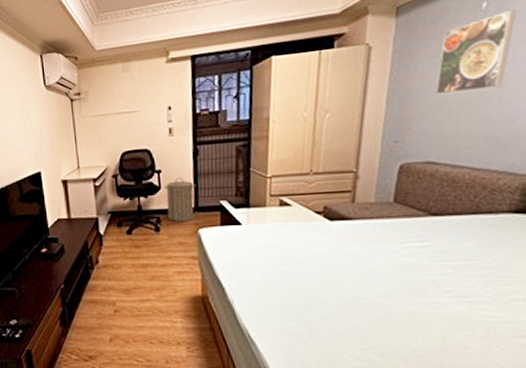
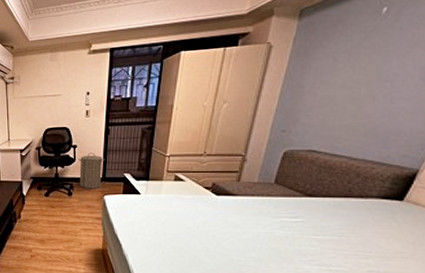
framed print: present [434,9,517,95] -> none [325,14,414,92]

